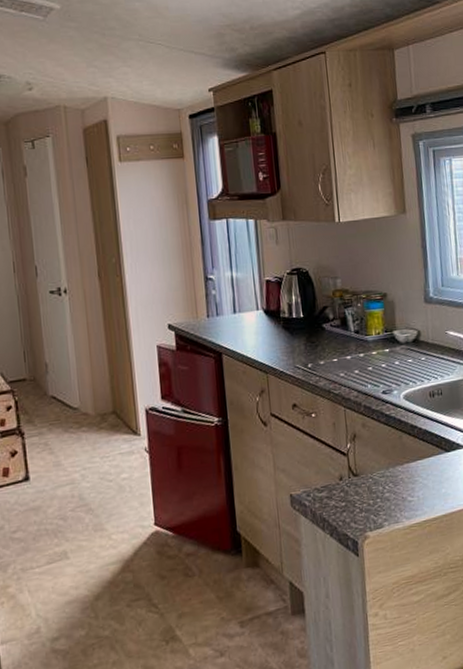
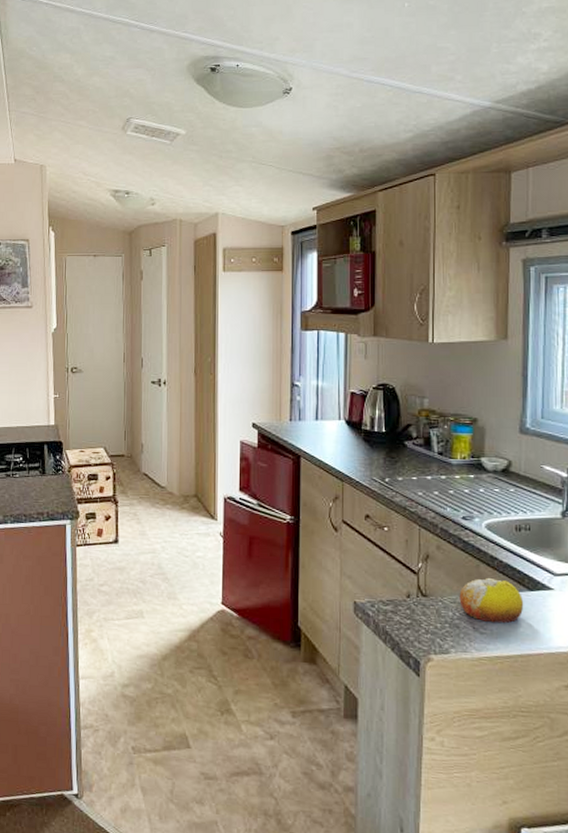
fruit: none [386,446,444,490] -> present [459,577,524,624]

